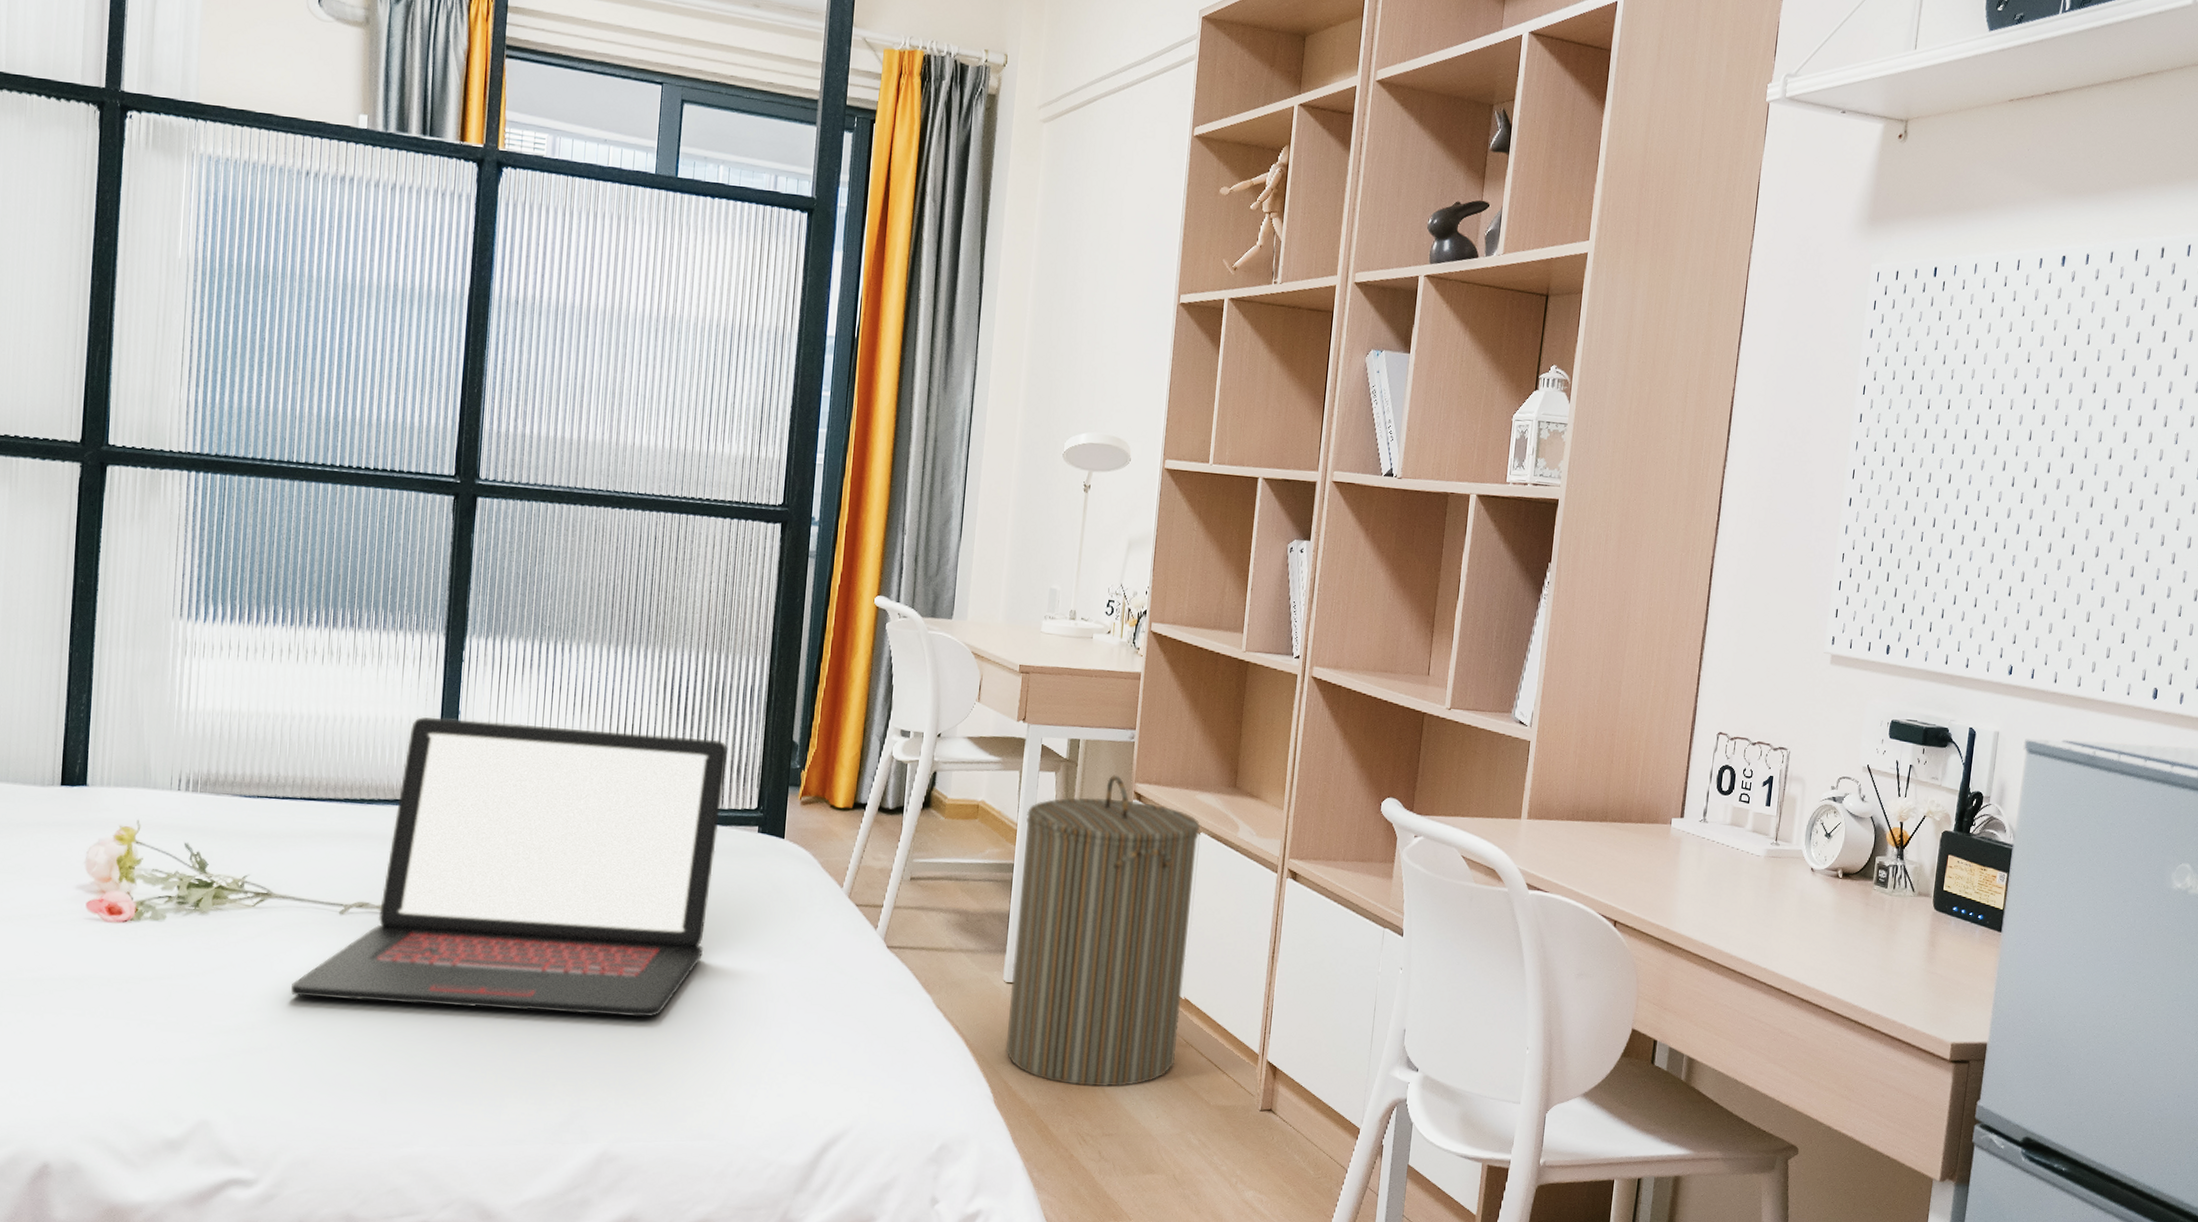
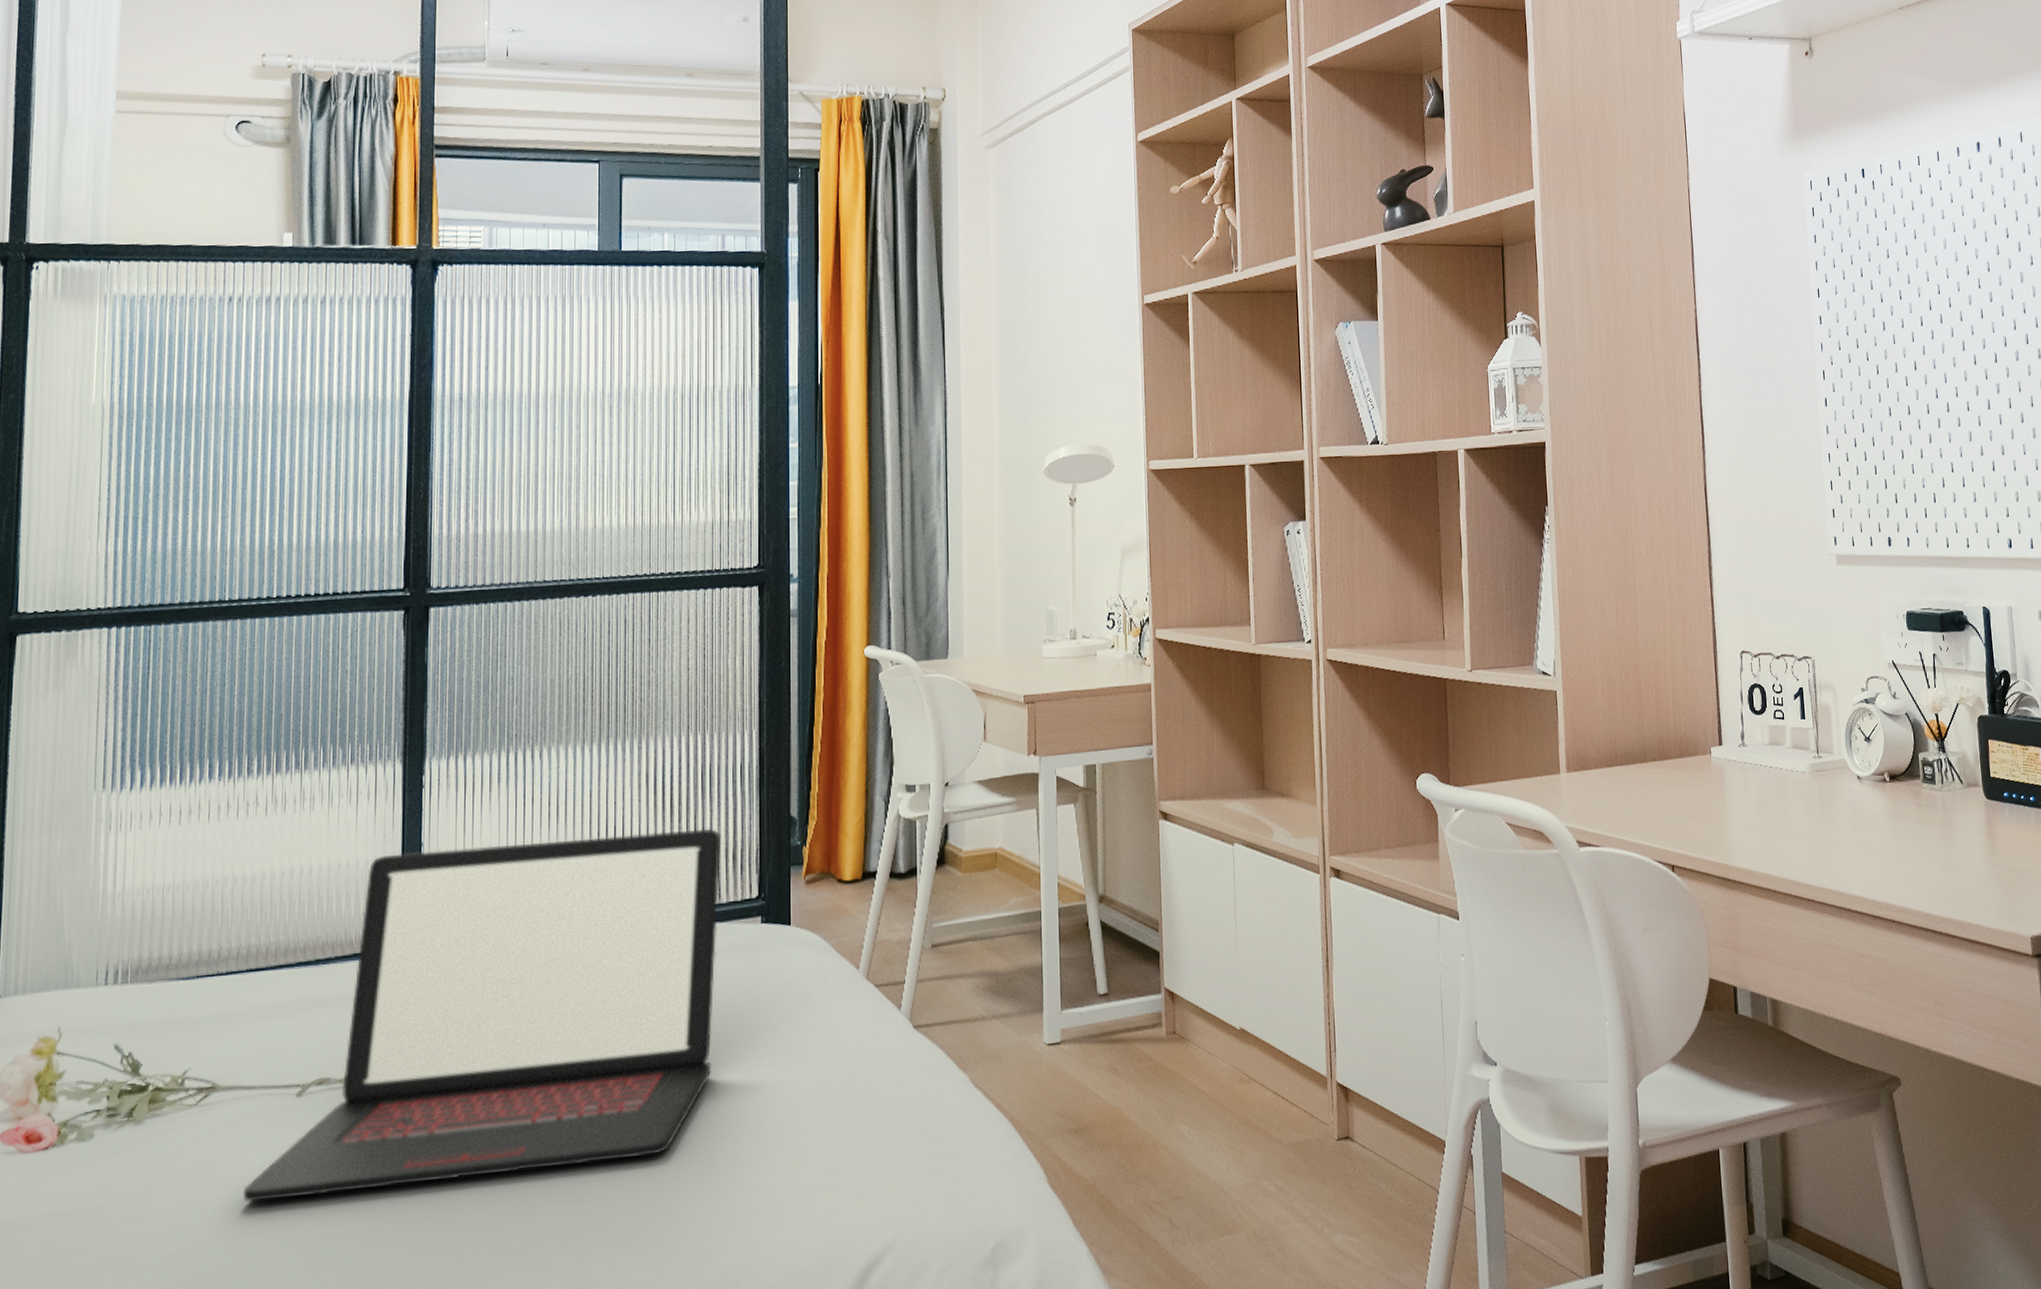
laundry hamper: present [1005,775,1201,1087] -> none [1049,796,1238,1148]

